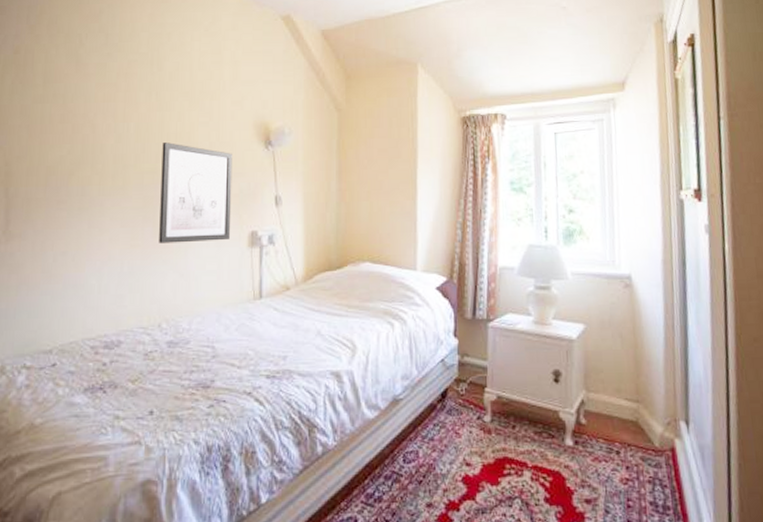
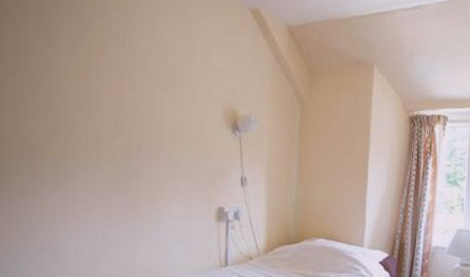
wall art: present [159,142,232,243] -> none [132,122,202,215]

